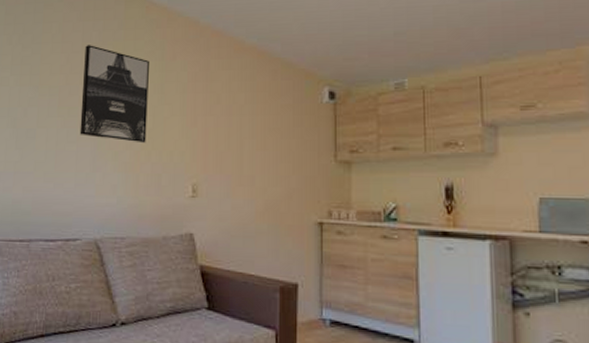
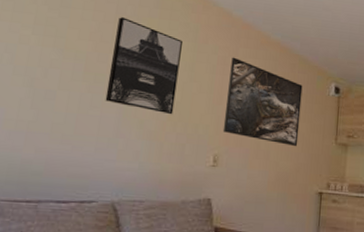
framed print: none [199,71,288,169] -> present [222,57,303,147]

